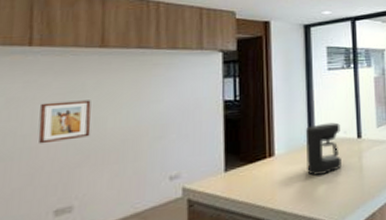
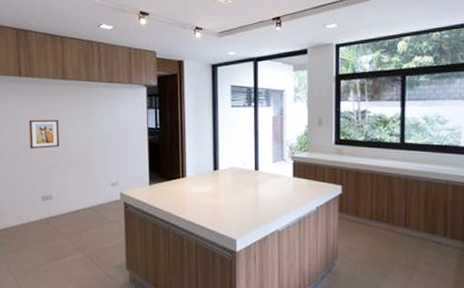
coffee maker: present [306,122,341,176] -> none [212,154,240,197]

